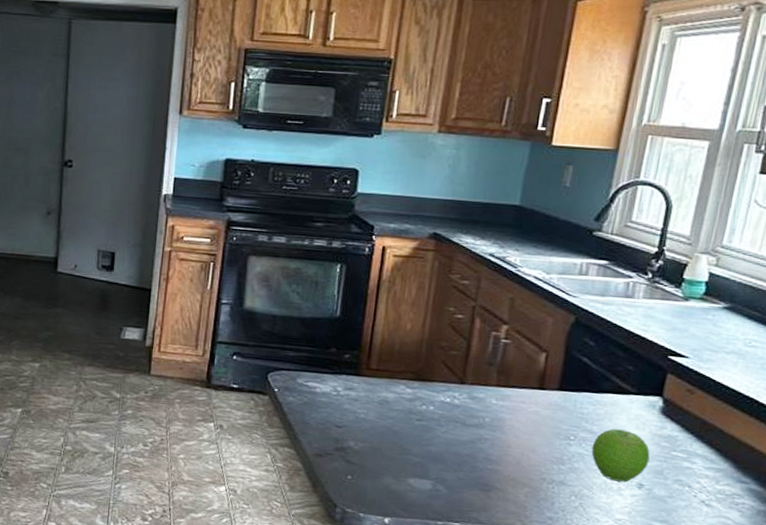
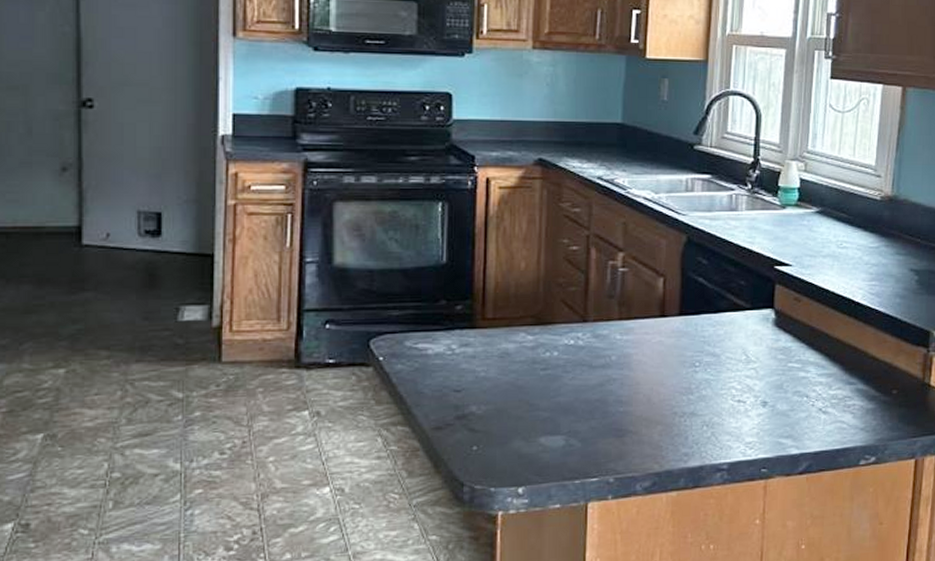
fruit: present [591,429,650,483] -> none [716,348,770,403]

